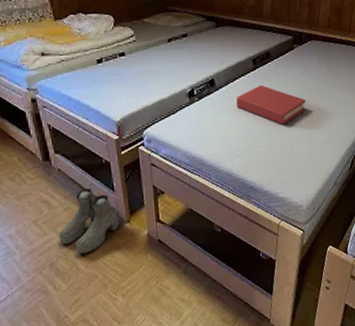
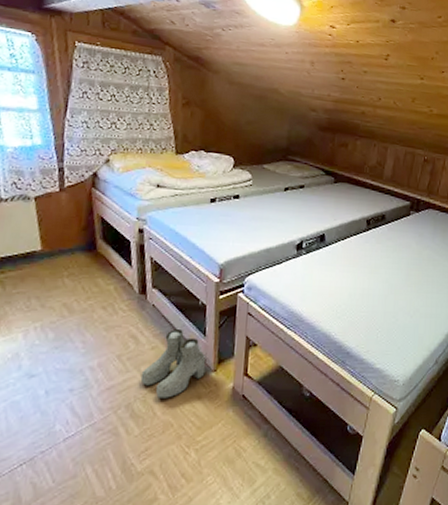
hardback book: present [236,84,307,125] -> none [343,246,417,292]

